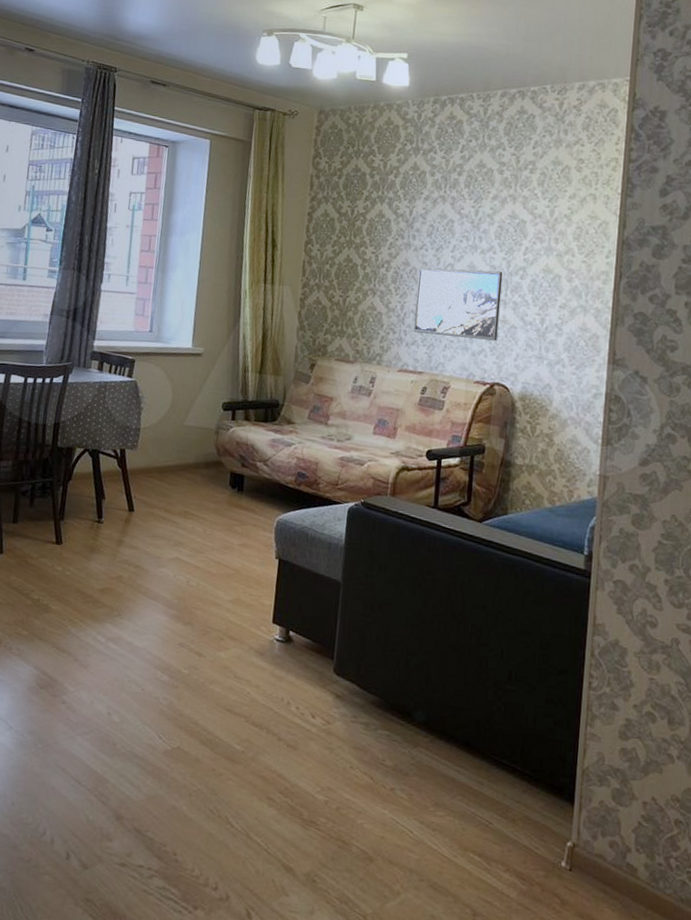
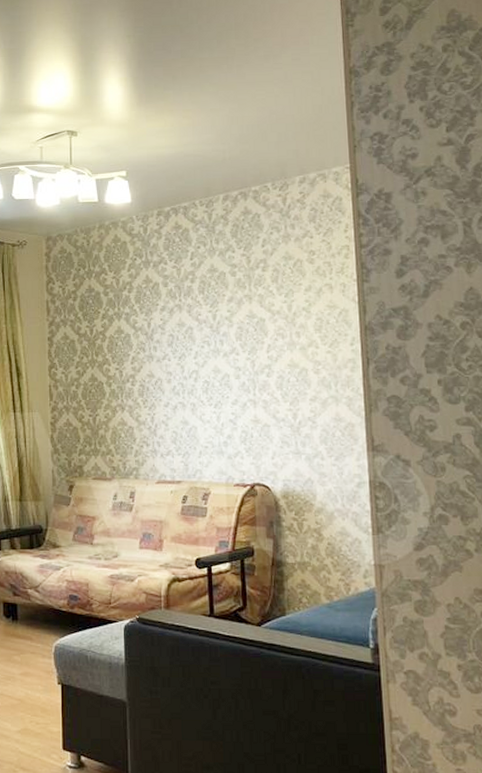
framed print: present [413,267,503,341] -> none [163,372,252,442]

